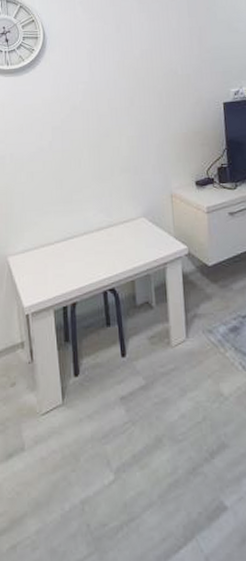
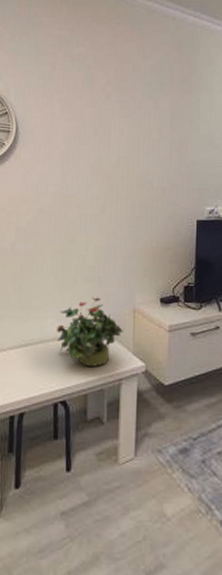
potted plant: none [99,186,163,253] -> present [56,297,123,367]

